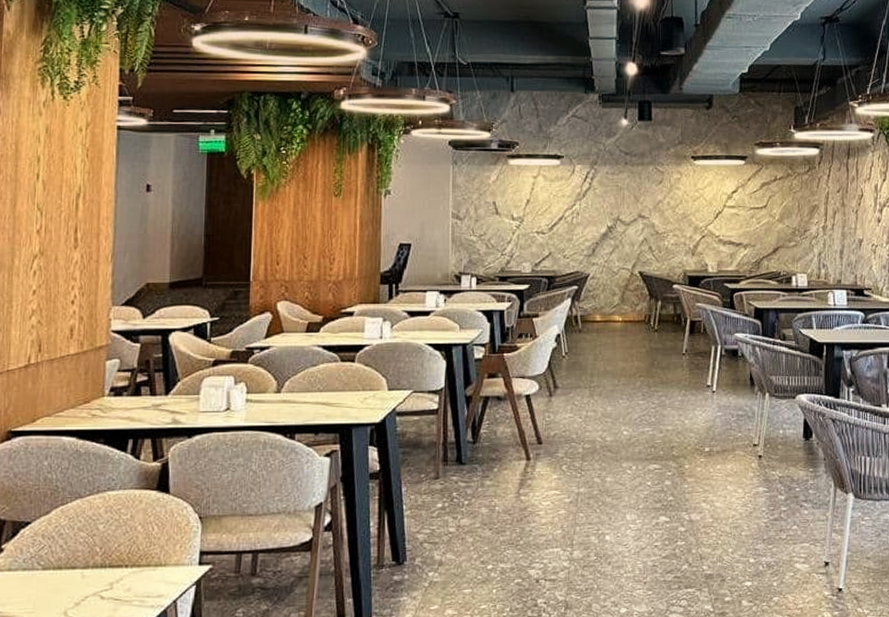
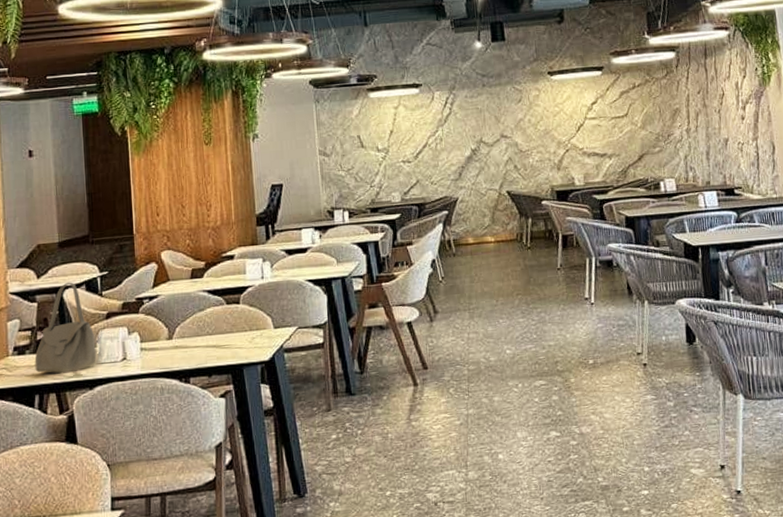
handbag: none [131,325,199,418] -> present [34,282,96,373]

